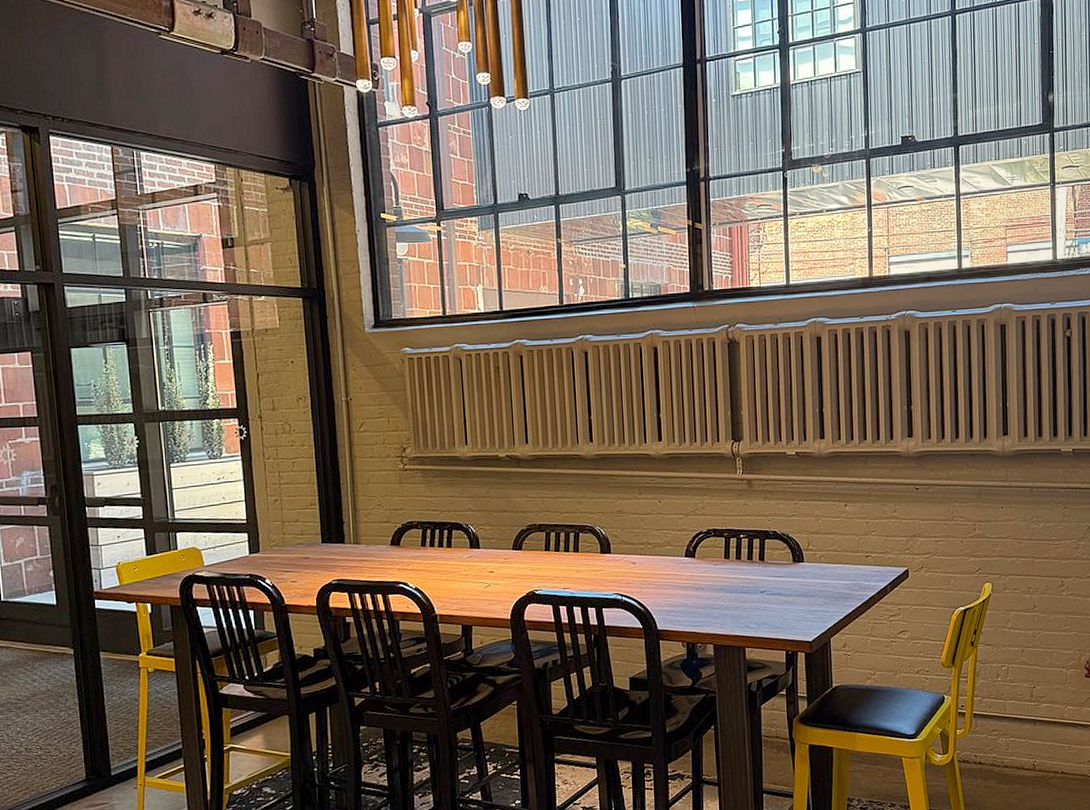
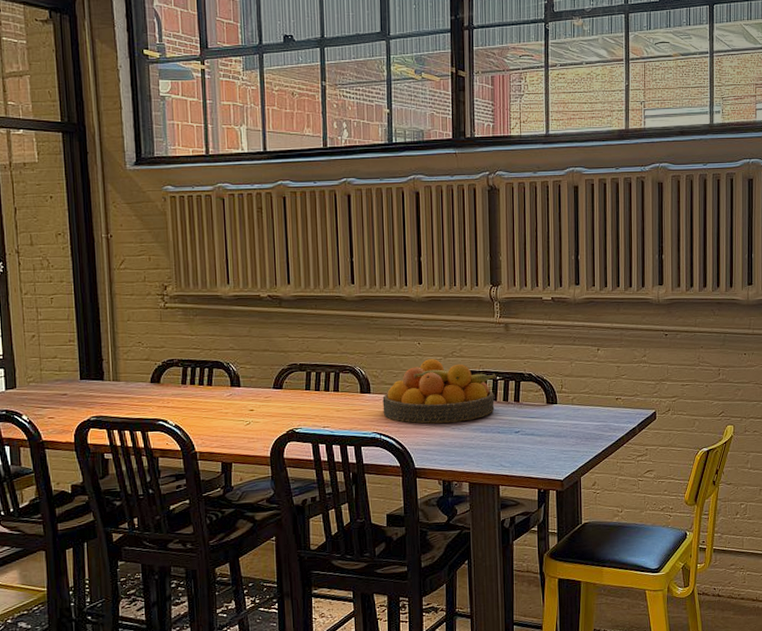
fruit bowl: none [623,517,740,584] -> present [382,359,496,424]

